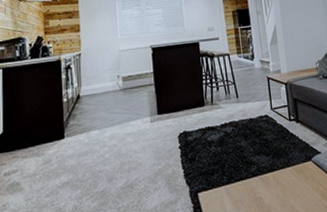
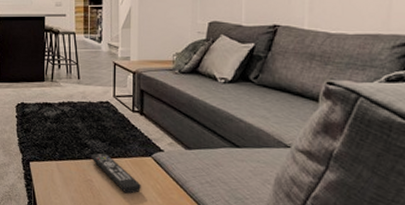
remote control: none [258,166,308,203] -> present [91,153,142,194]

